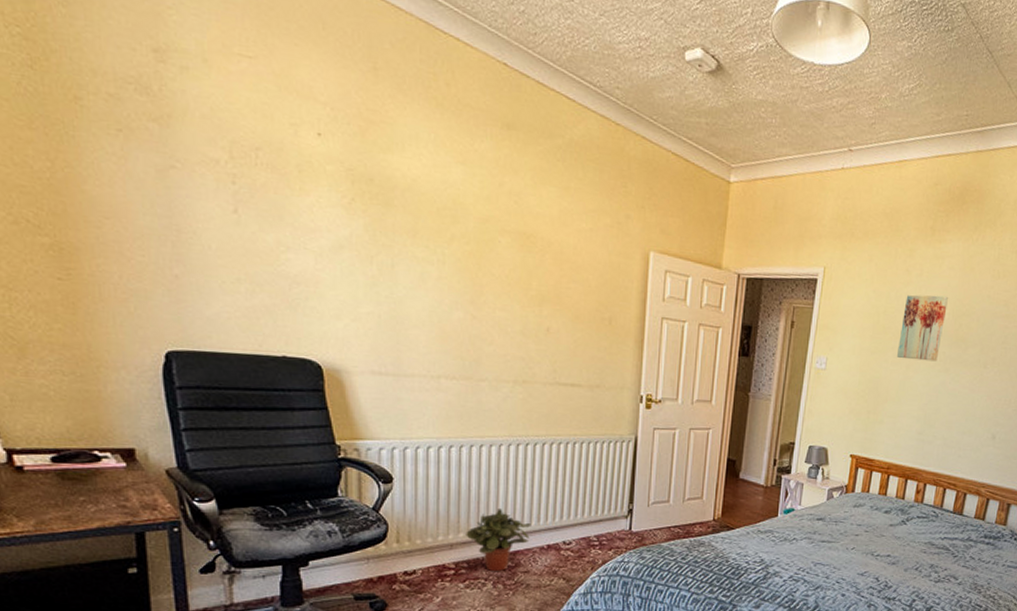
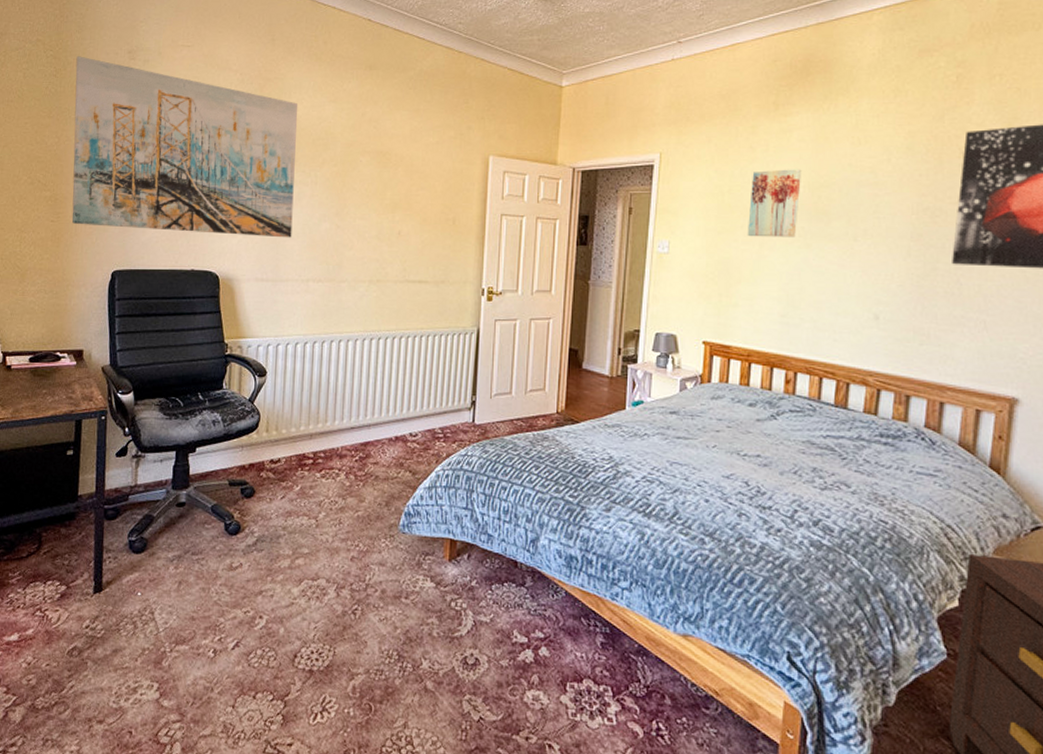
wall art: none [64,42,416,326] -> present [72,56,298,238]
potted plant: present [466,507,531,572] -> none [324,399,381,463]

